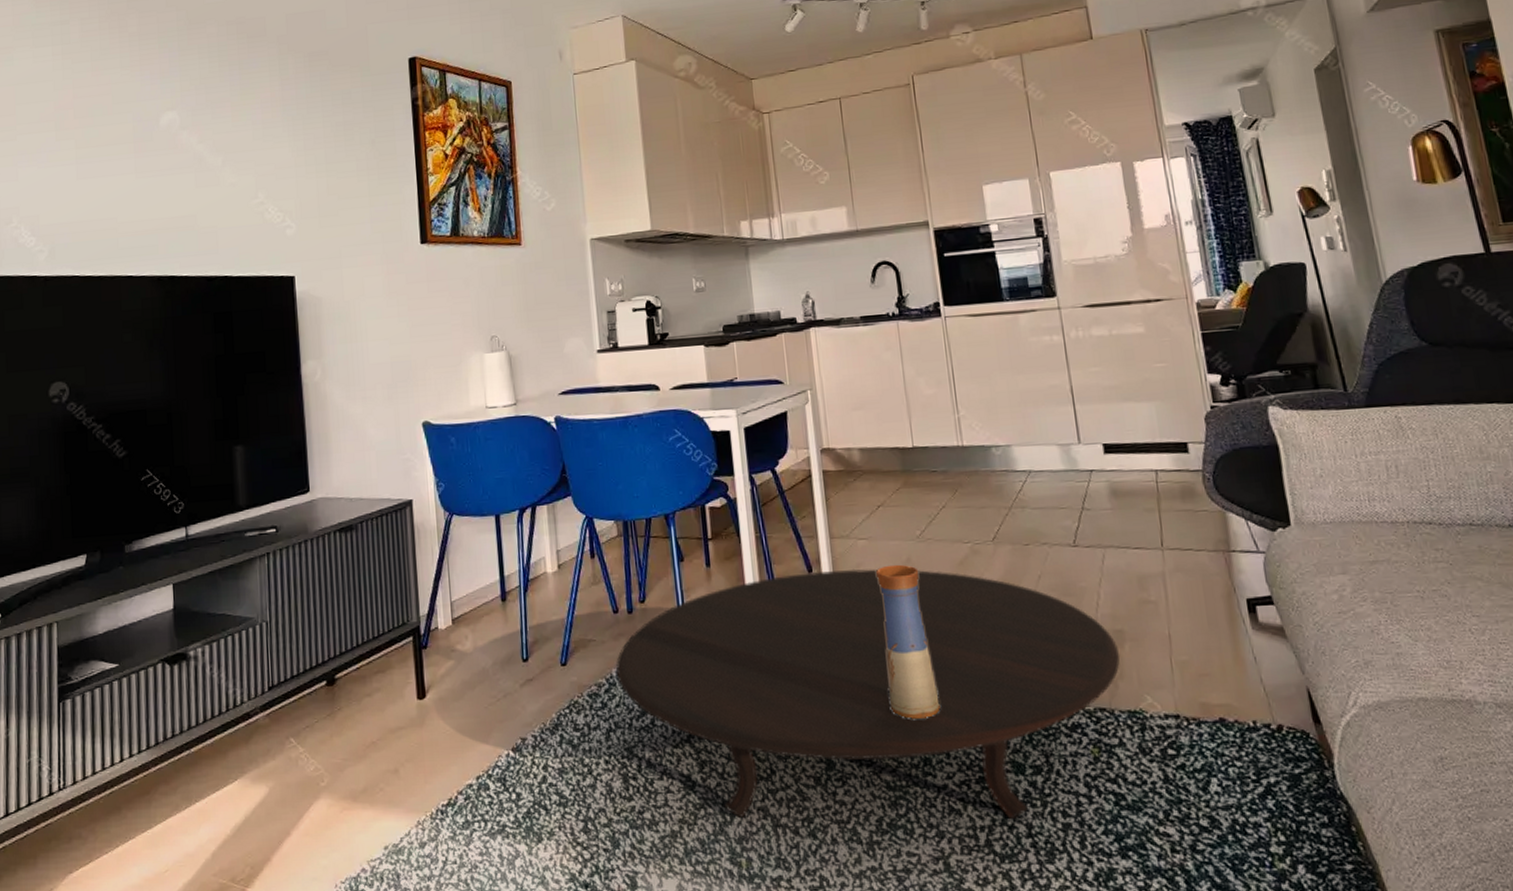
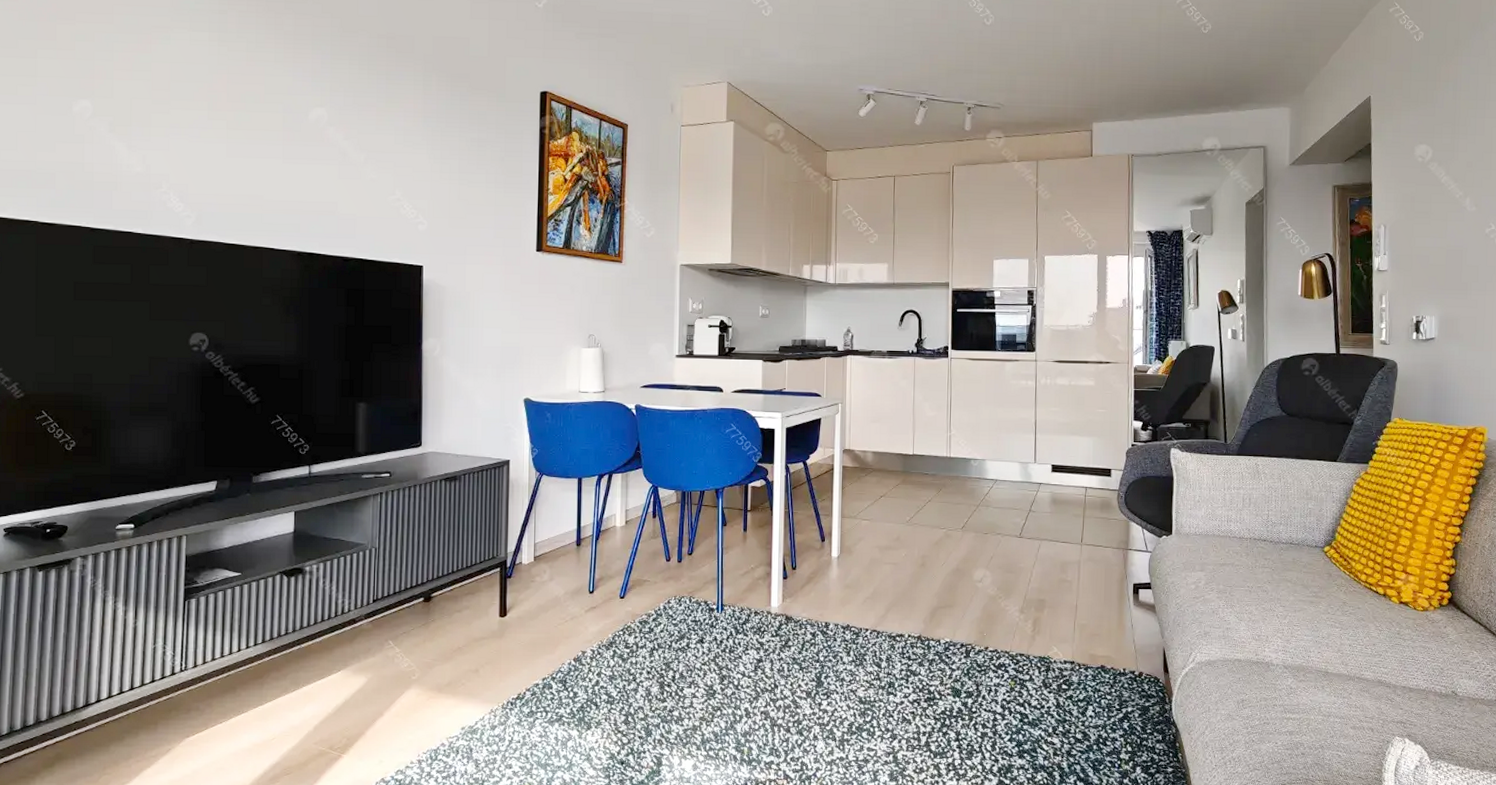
table: present [616,568,1120,819] -> none [664,541,1040,728]
vase: present [875,564,941,719] -> none [870,540,906,654]

